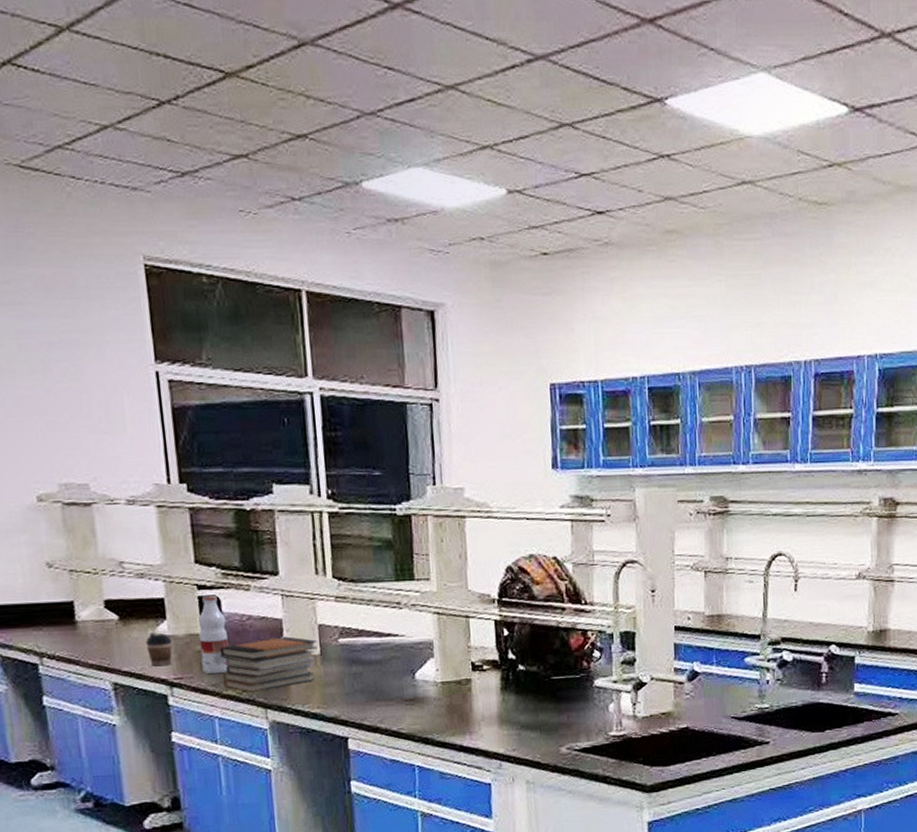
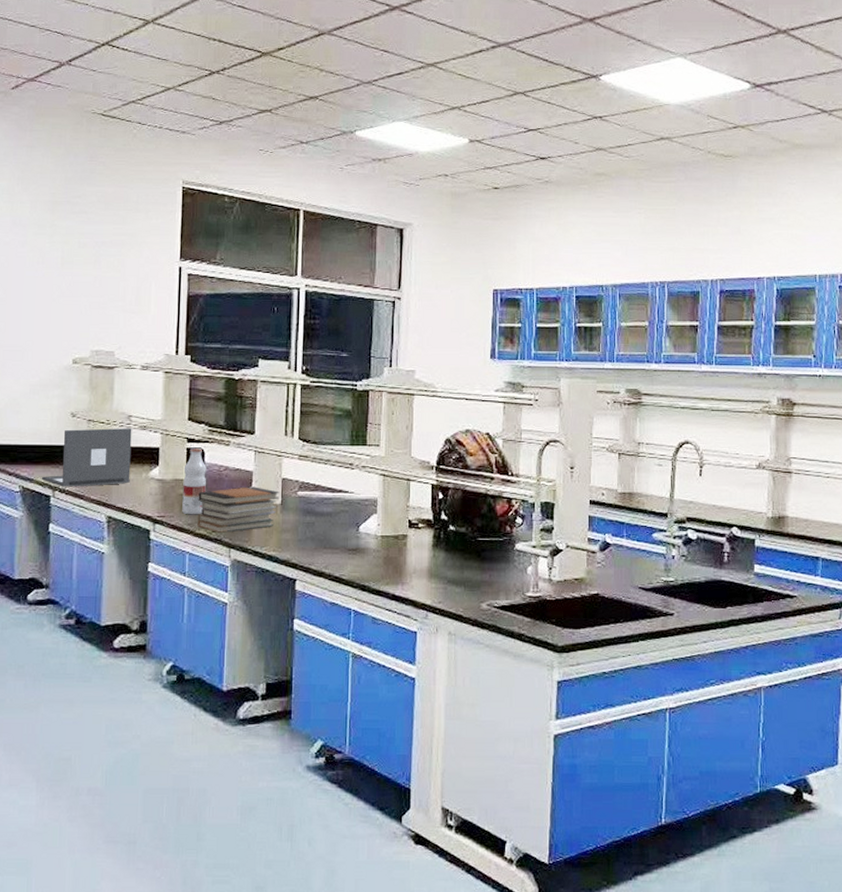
laptop: none [22,576,134,653] -> present [41,427,132,487]
coffee cup: present [146,632,173,667] -> none [139,476,161,505]

